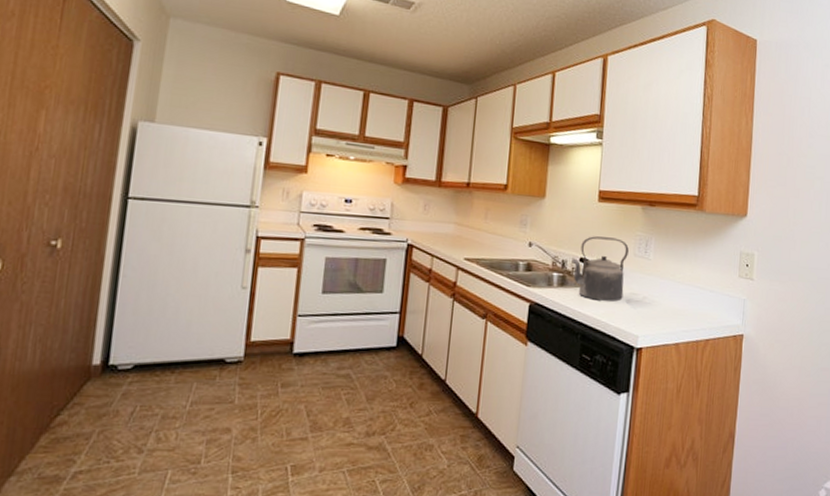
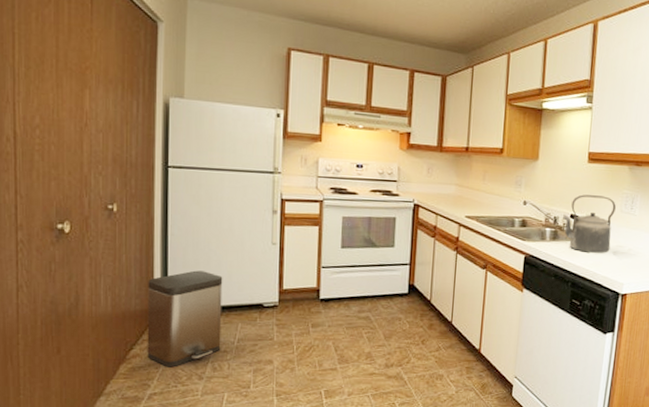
pedal bin: none [76,318,180,438] -> present [147,270,223,368]

